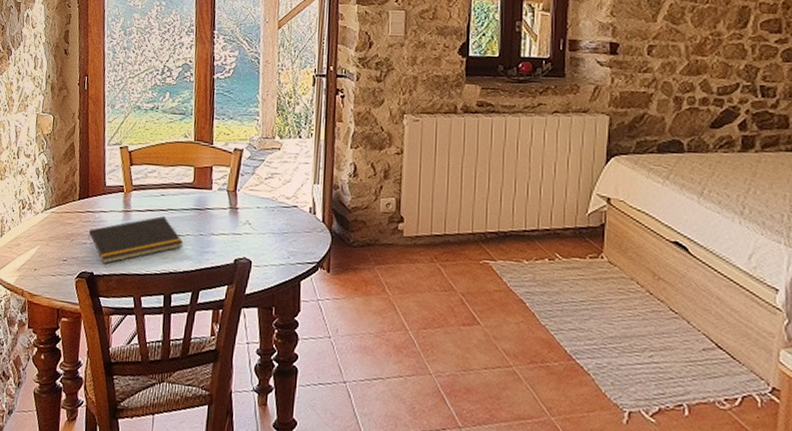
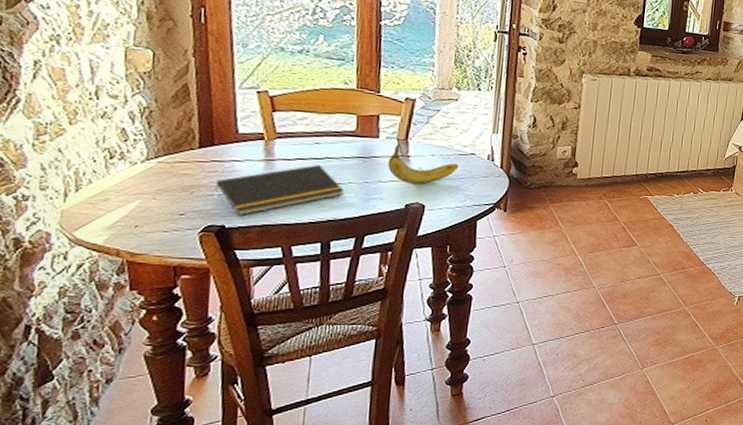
fruit: none [219,195,283,239] -> present [387,143,459,185]

